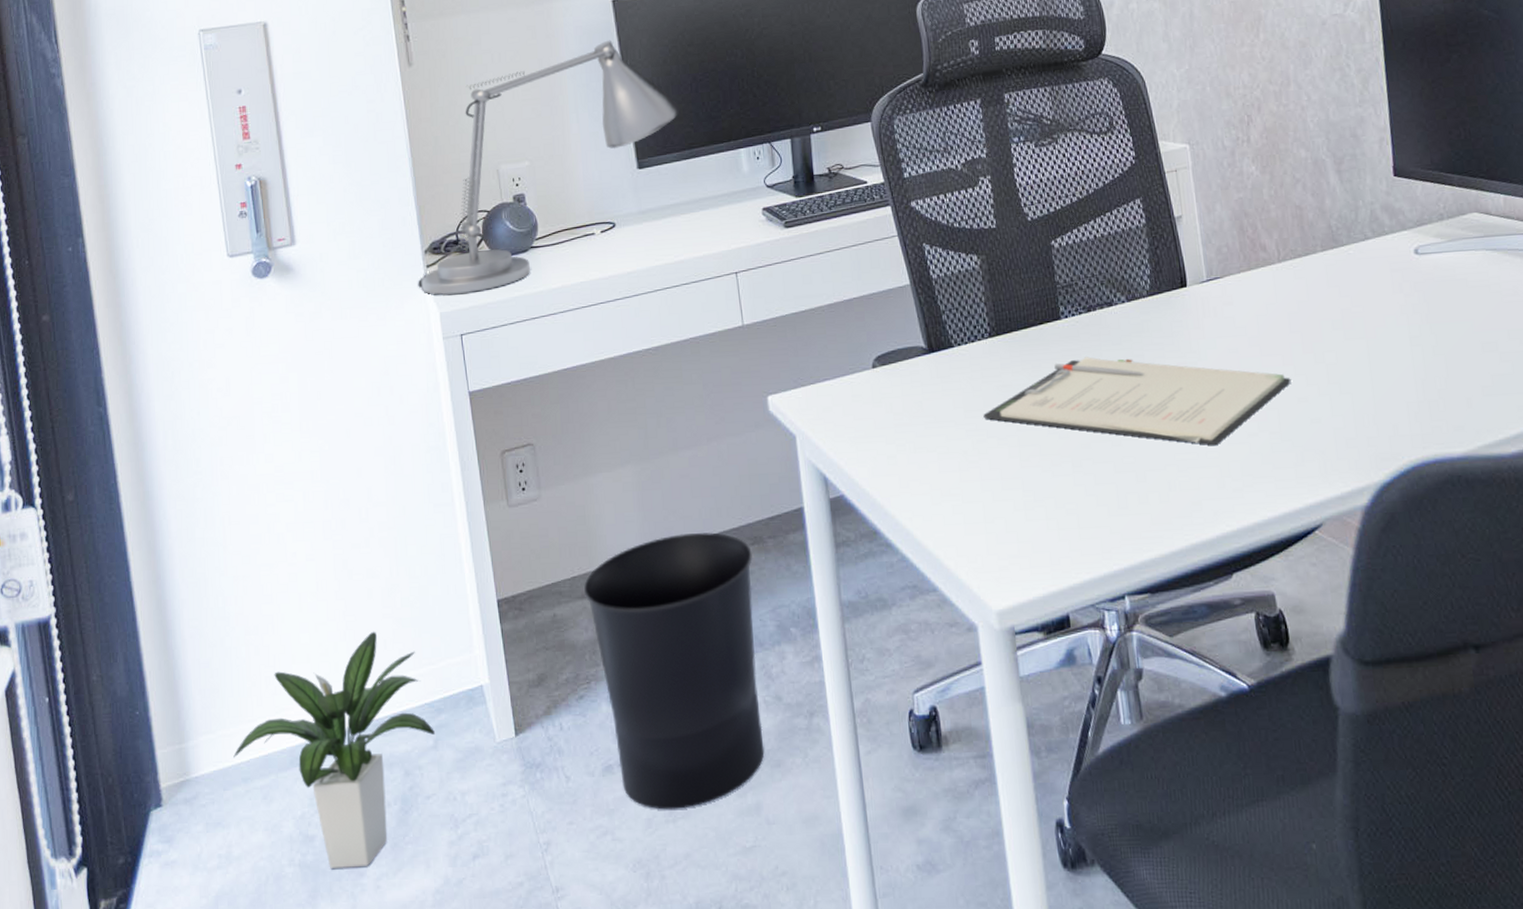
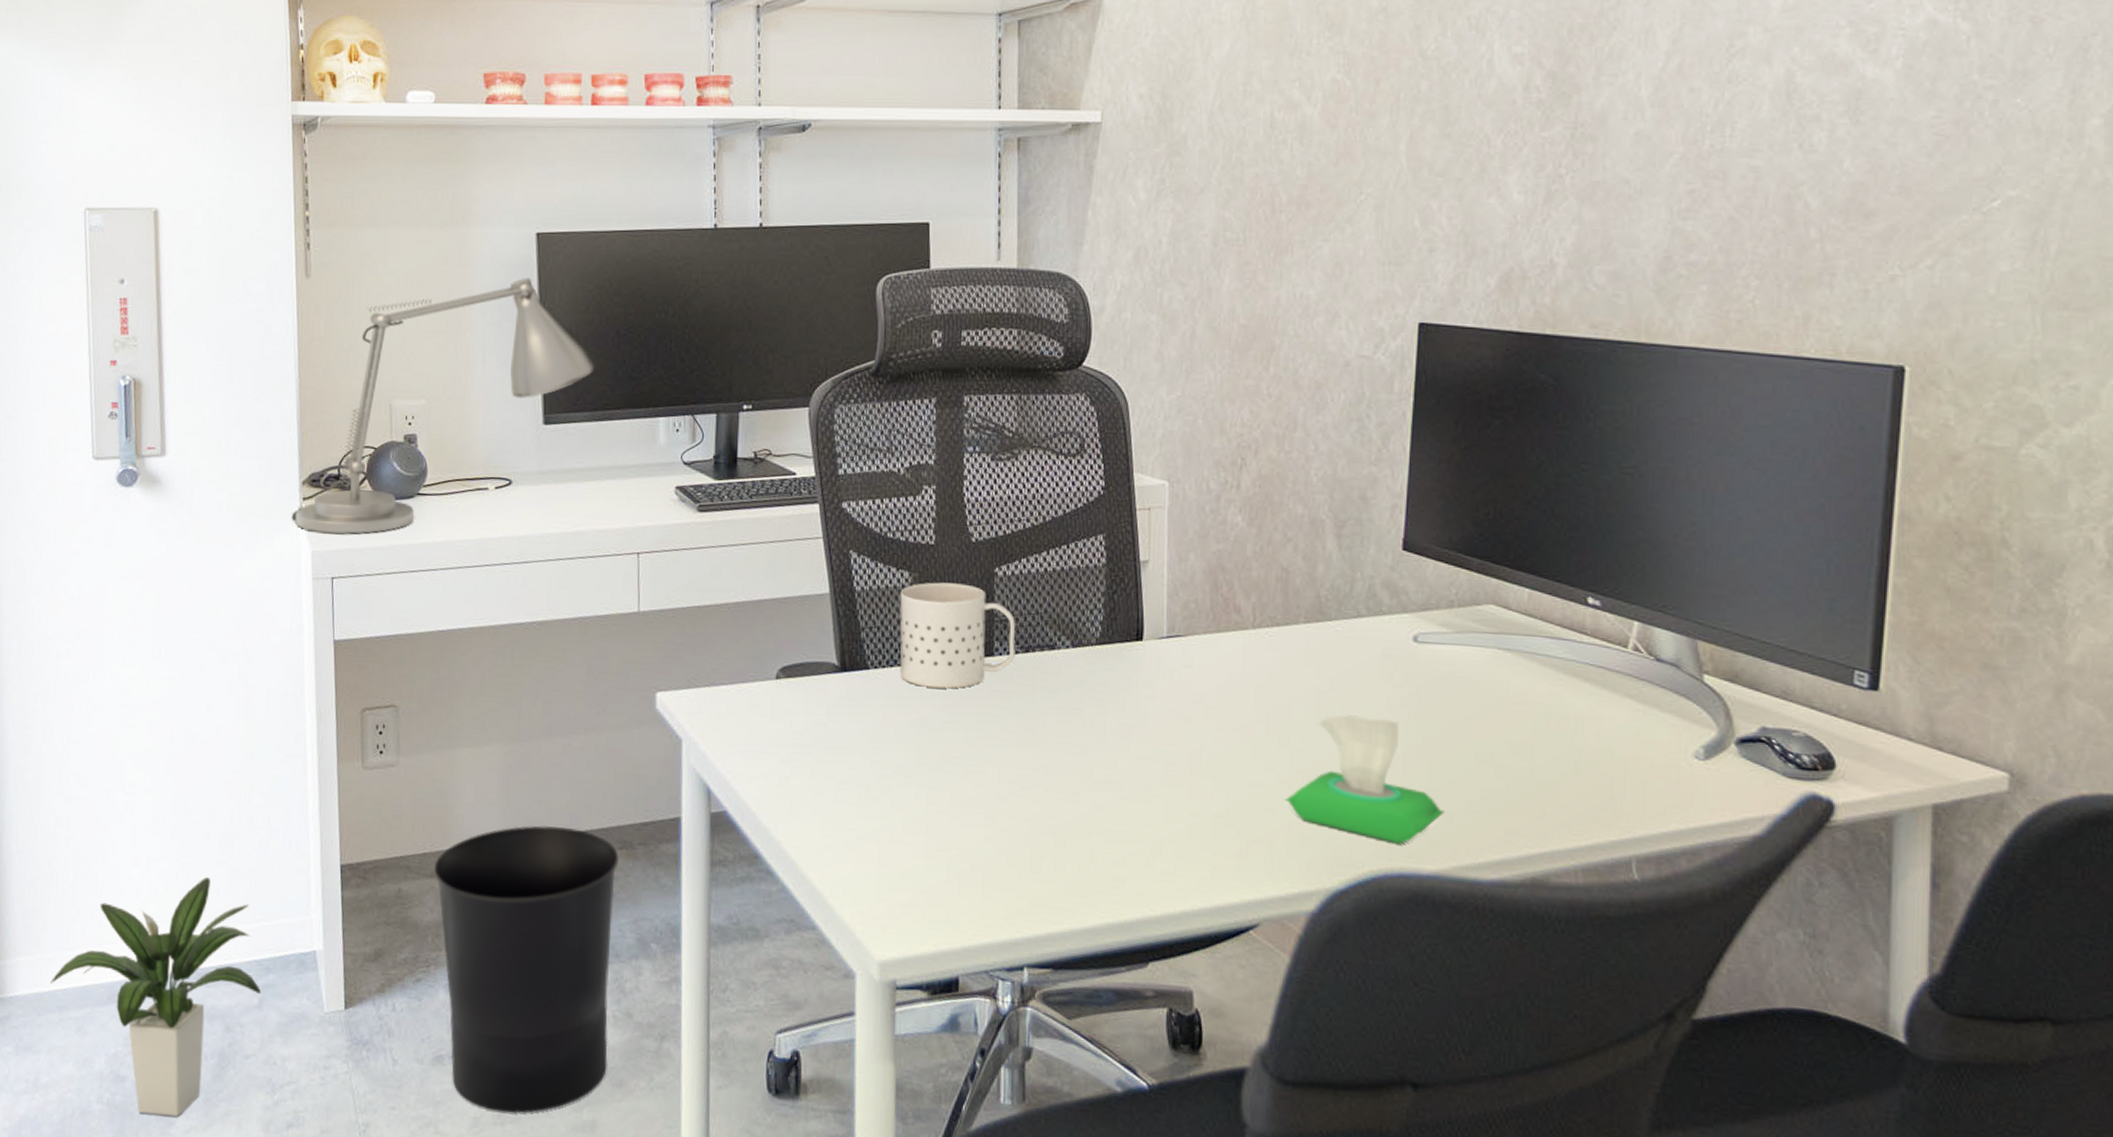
mug: none [971,259,1079,356] -> present [899,582,1016,689]
clipboard: present [983,357,1291,445] -> none [892,701,1247,820]
wet wipes pack: none [1328,325,1464,433] -> present [1285,715,1444,844]

